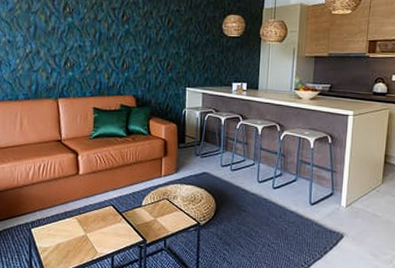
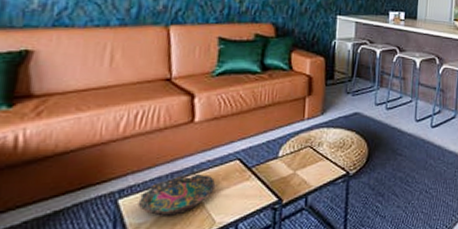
bowl: none [44,214,97,245] -> present [137,173,216,218]

